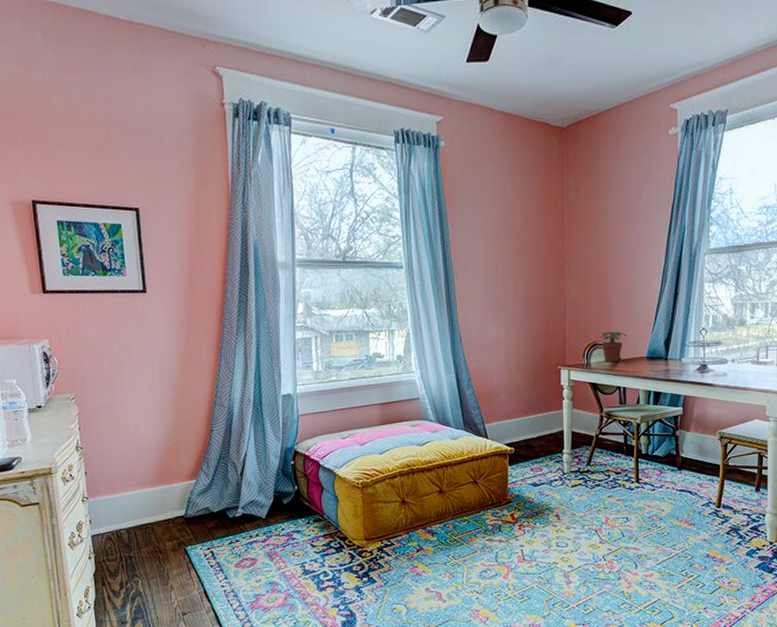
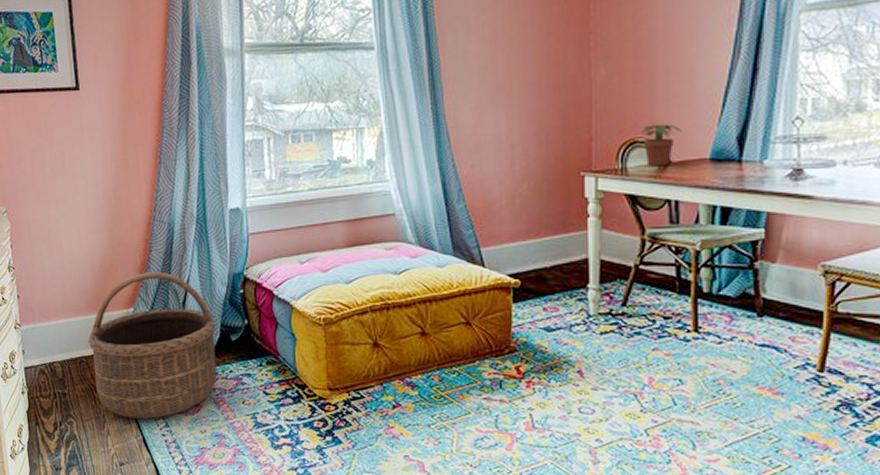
basket: none [153,449,271,574] -> present [88,273,217,419]

